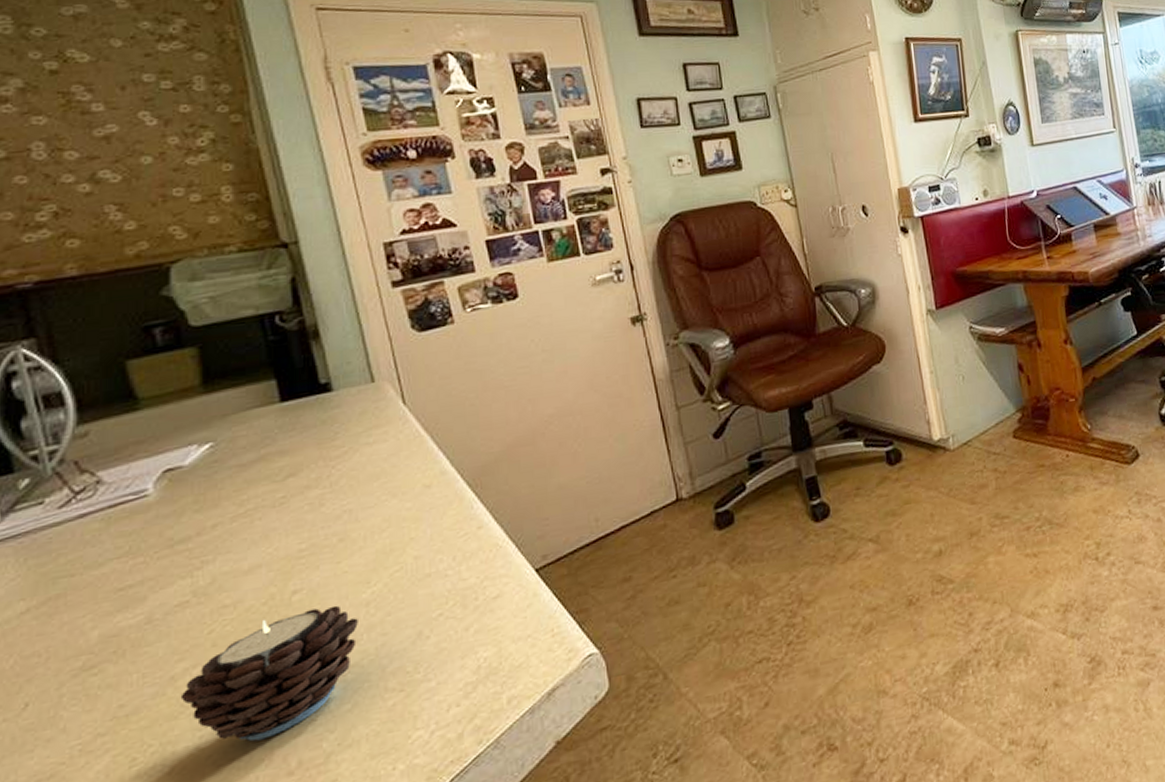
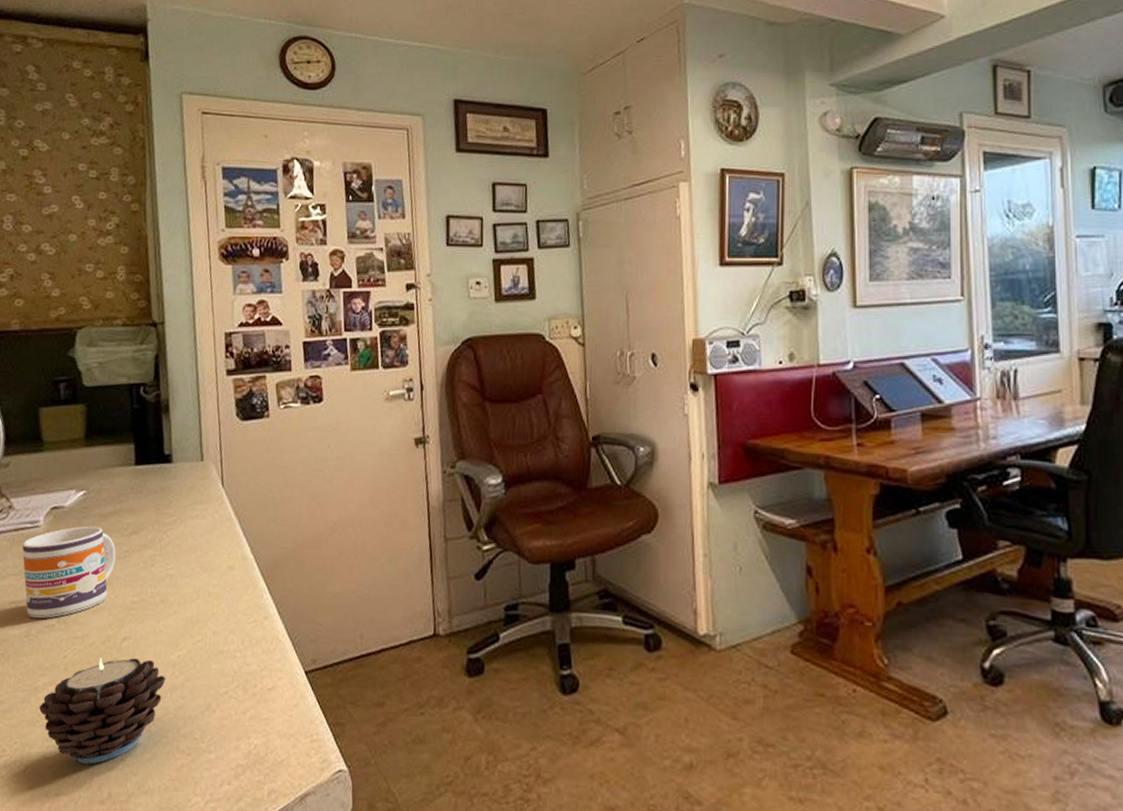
mug: none [125,478,269,601] -> present [22,526,116,619]

